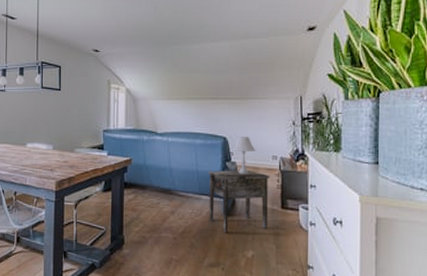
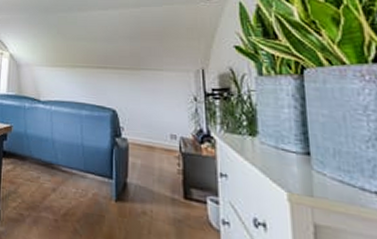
side table: present [208,169,270,233] -> none [95,146,169,222]
table lamp: present [232,137,256,174] -> none [122,110,151,154]

